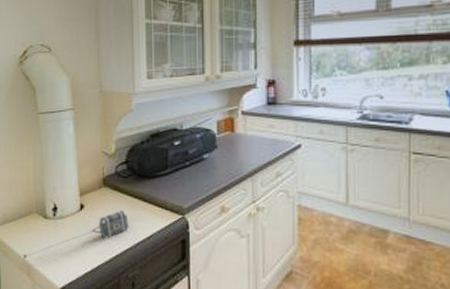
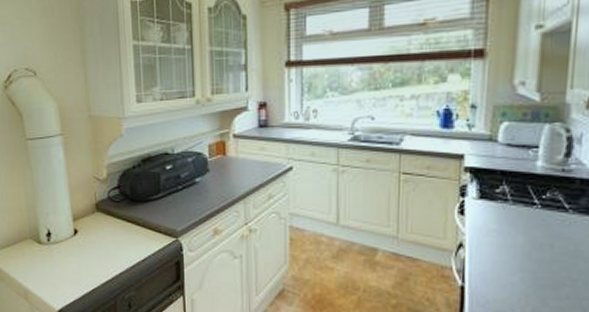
security camera: present [22,210,129,261] -> none [19,234,123,285]

